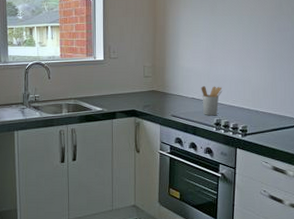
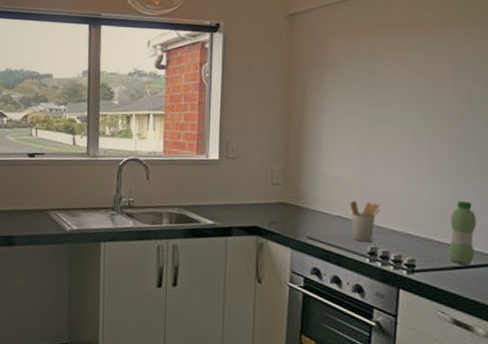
water bottle: none [269,81,287,128] -> present [449,200,477,266]

